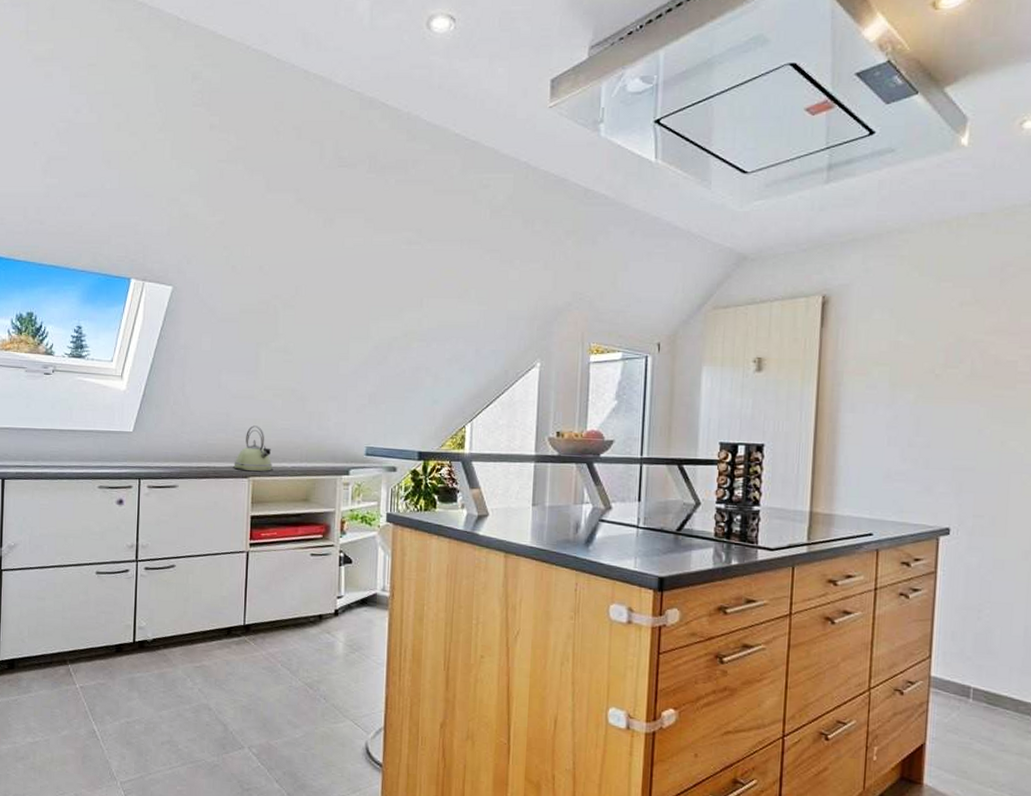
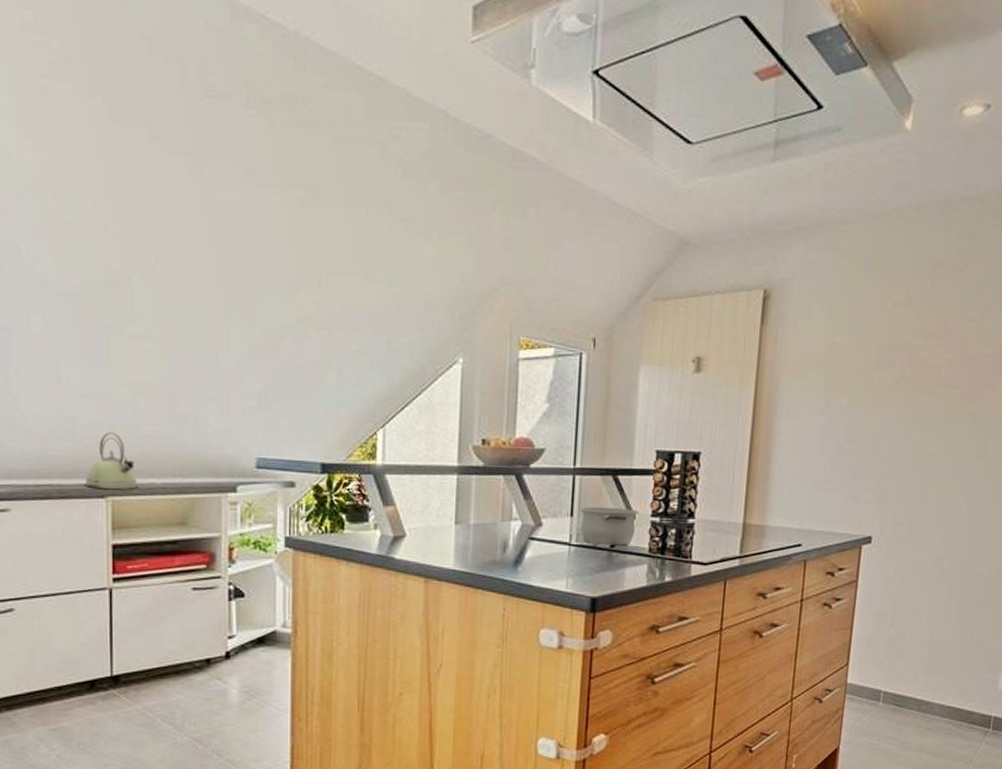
cooking pot: none [647,492,704,530] -> present [580,506,638,546]

